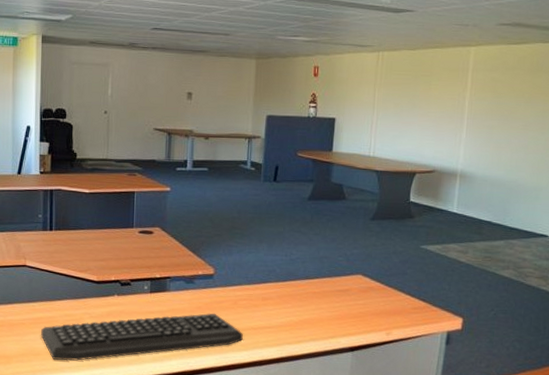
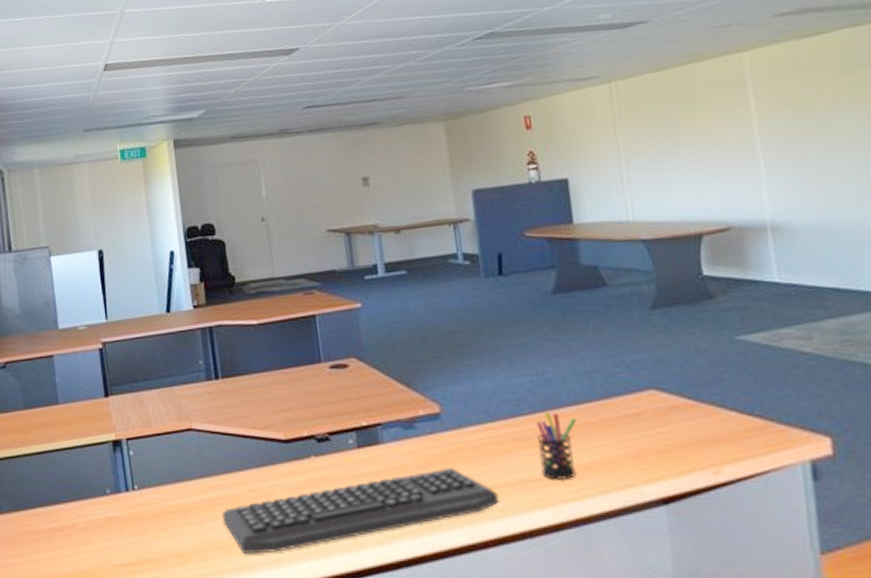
pen holder: none [276,281,306,329] -> present [536,411,576,480]

